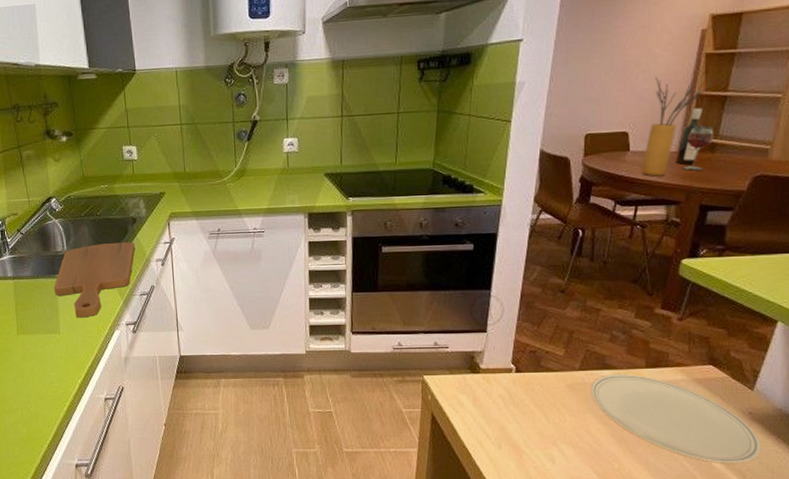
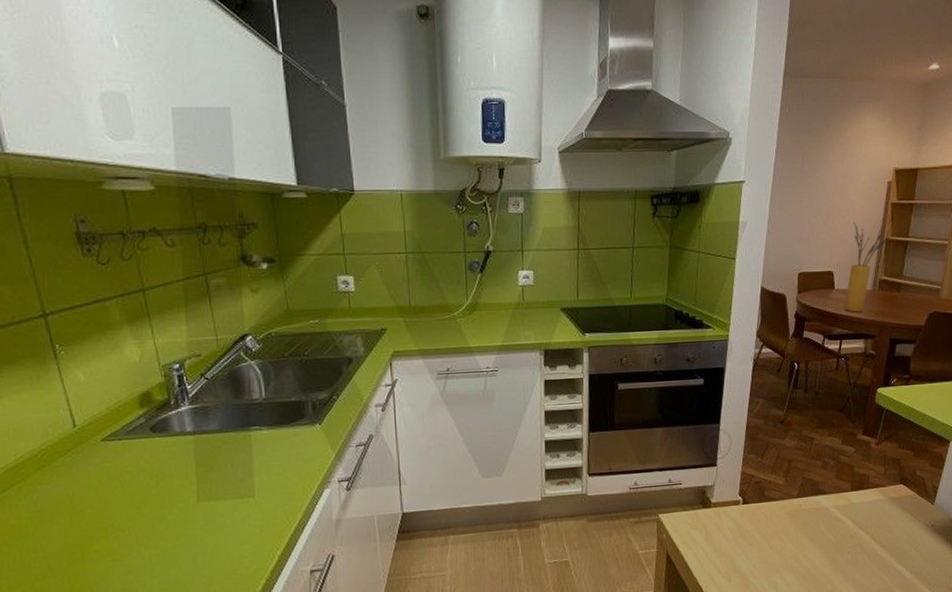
cutting board: present [54,242,136,318] -> none [248,385,351,477]
plate: present [592,374,761,463] -> none [808,498,941,575]
bottle: present [676,108,702,166] -> none [871,251,890,303]
wineglass: present [682,125,714,171] -> none [876,267,900,308]

